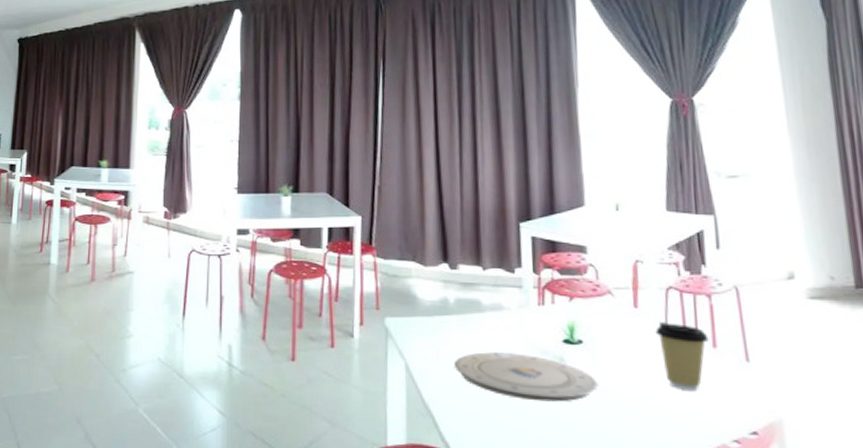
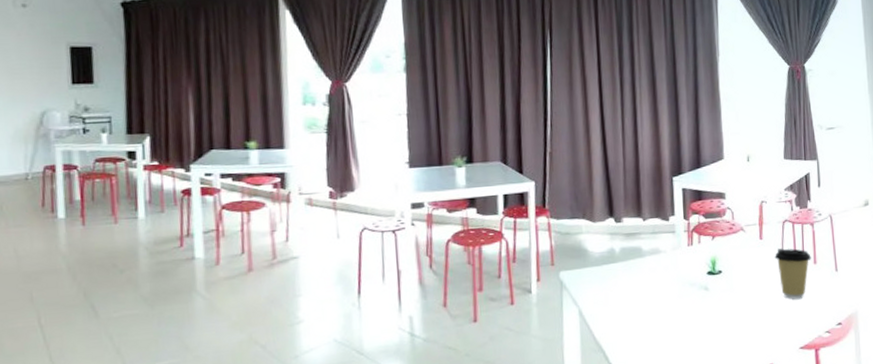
plate: present [455,352,598,402] -> none [621,288,733,325]

